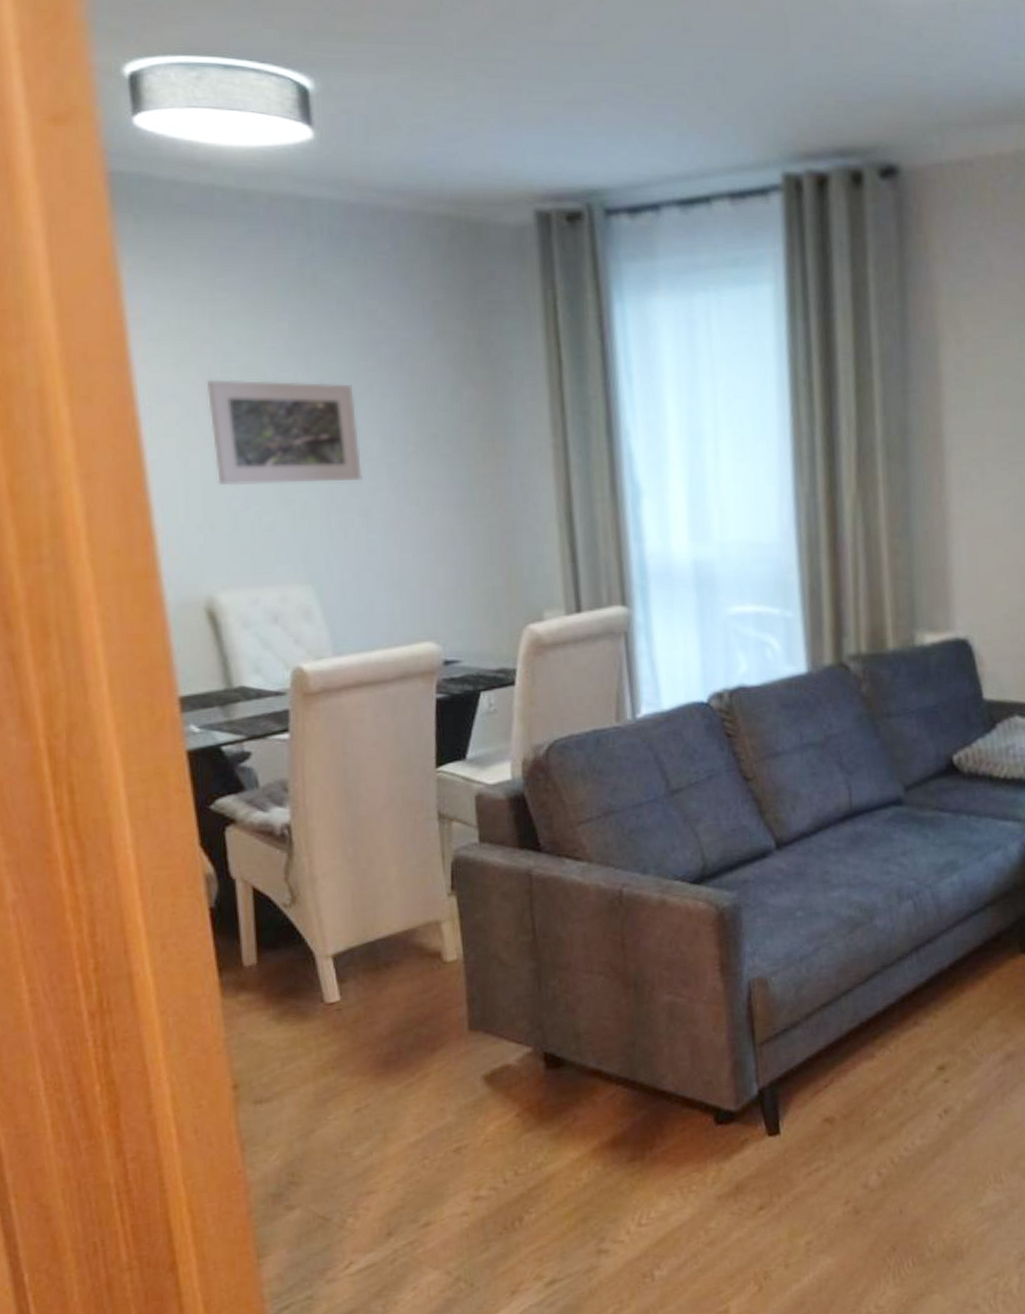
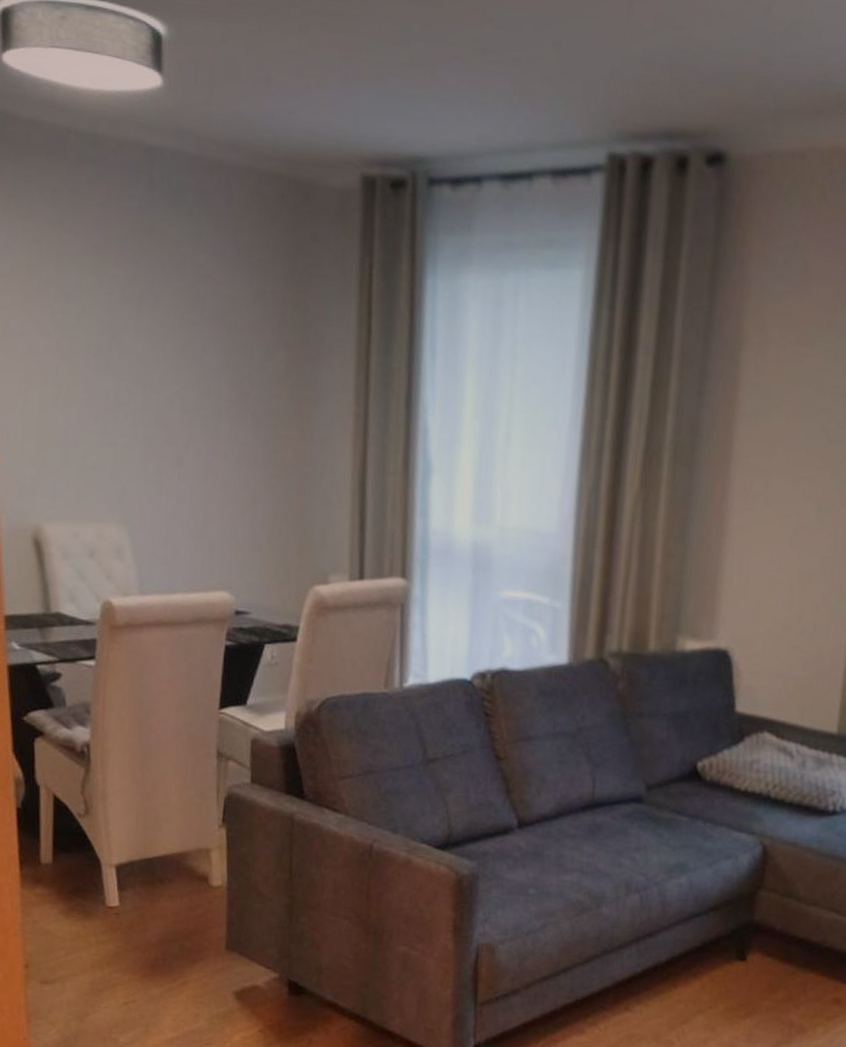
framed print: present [206,379,362,486] -> none [48,320,179,430]

